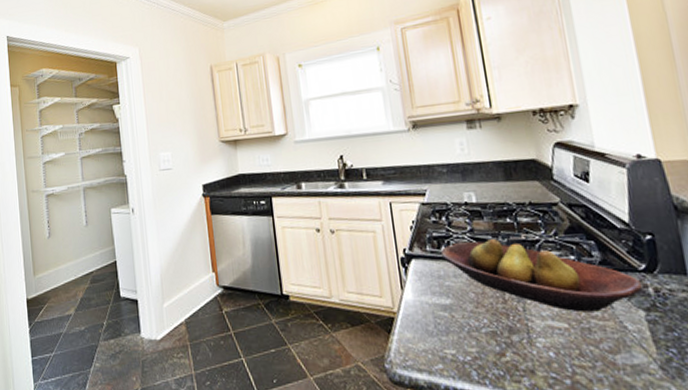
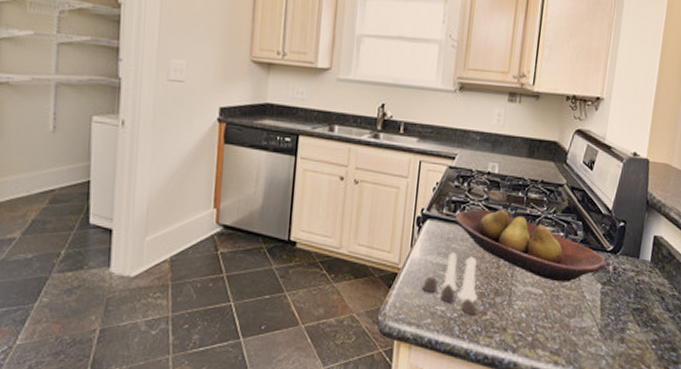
salt and pepper shaker set: none [423,290,494,359] -> present [422,252,478,317]

